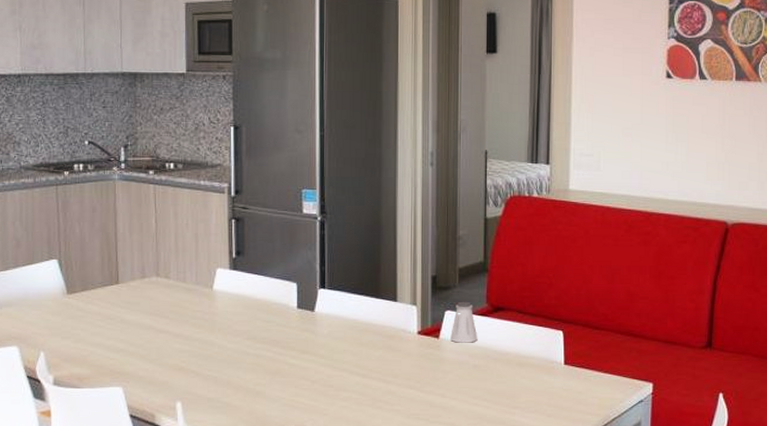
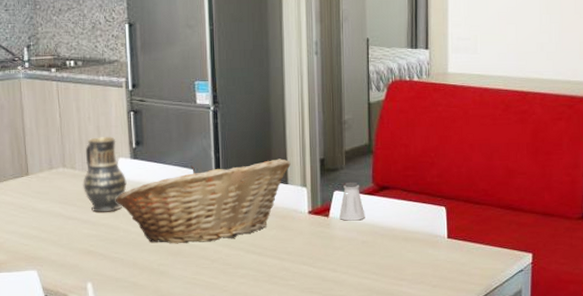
vase: none [177,245,224,326] -> present [83,137,127,212]
fruit basket: none [212,274,401,363] -> present [116,158,291,244]

